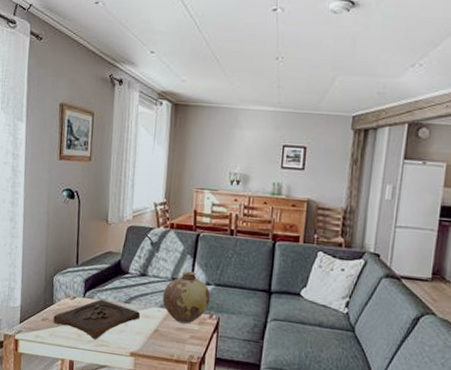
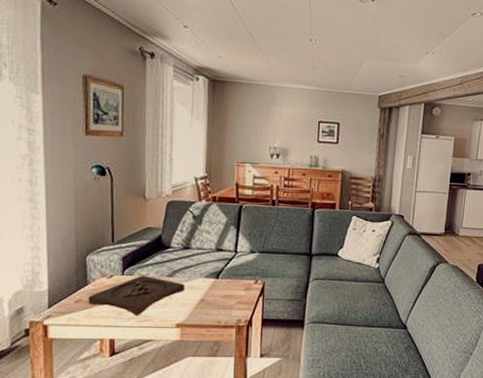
vase: present [162,271,211,324] -> none [207,241,256,291]

